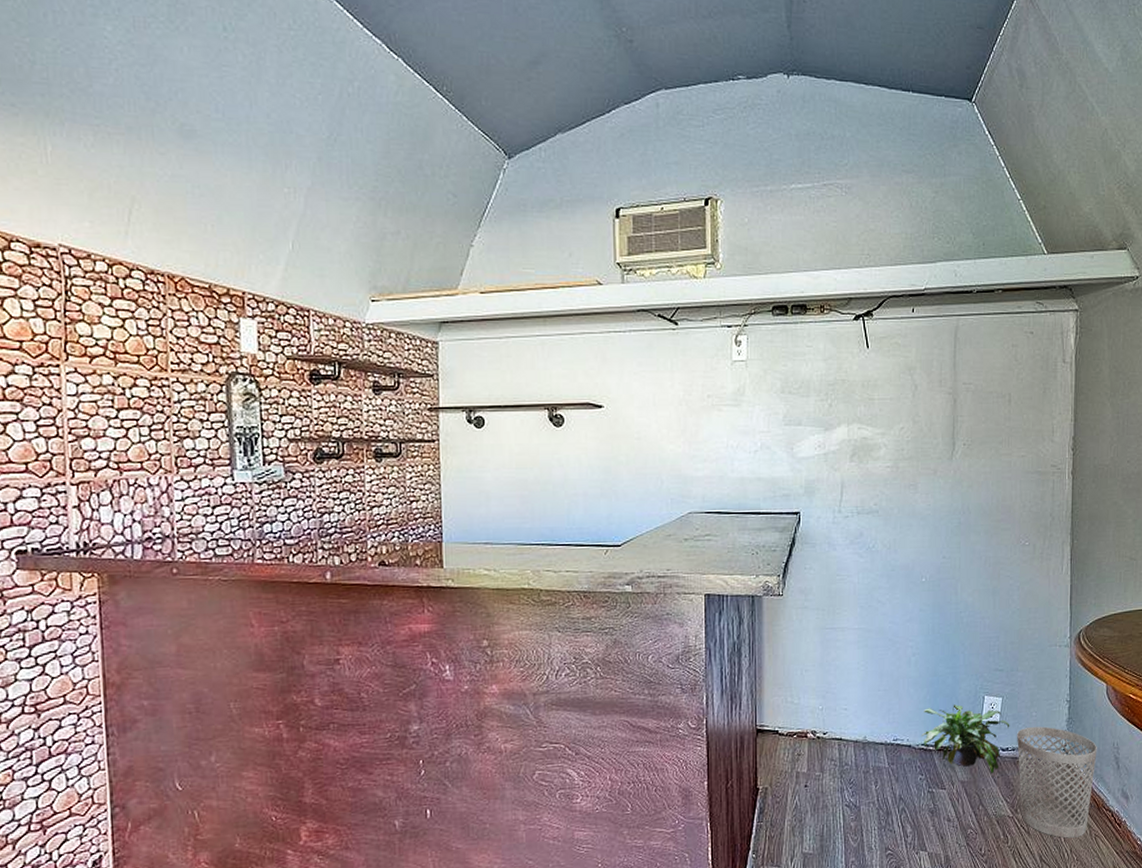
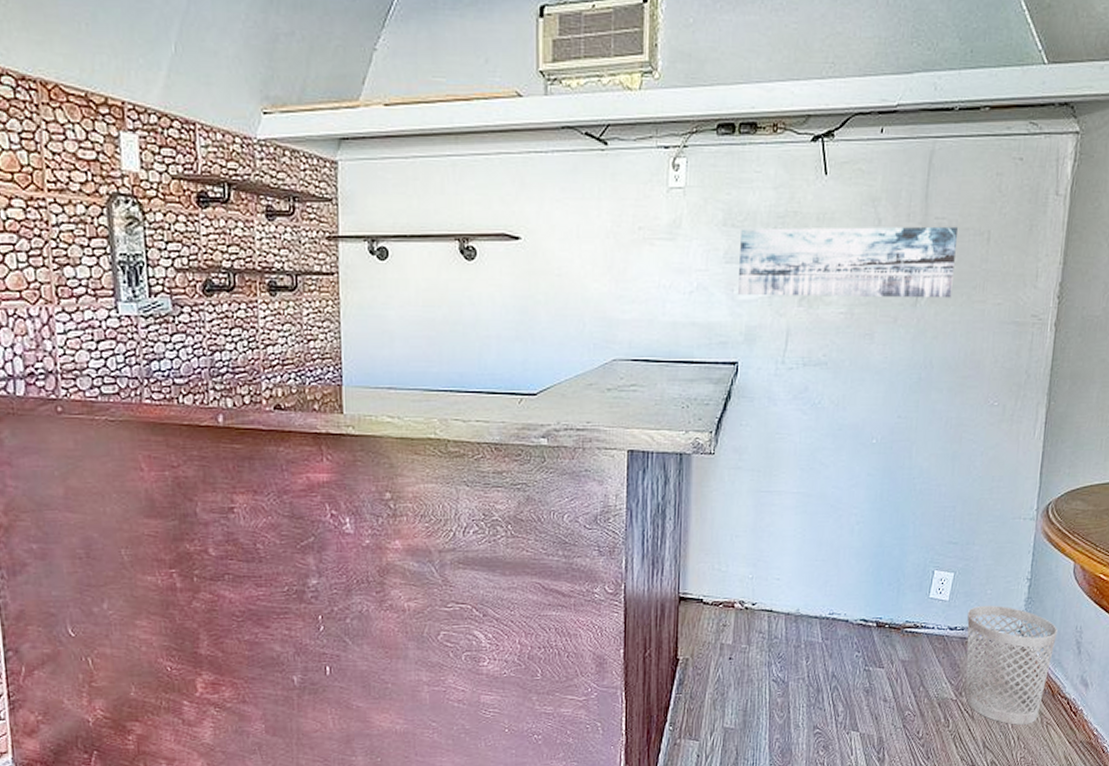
wall art: none [796,390,983,454] -> present [737,226,958,298]
potted plant: present [921,704,1010,773] -> none [860,579,961,653]

